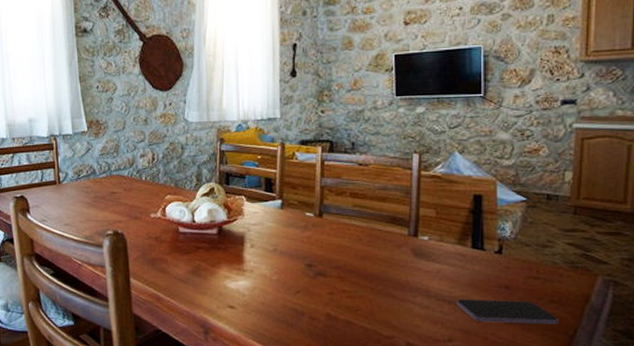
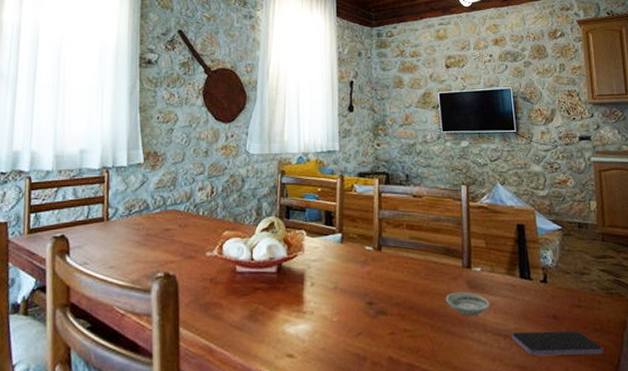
saucer: none [387,259,436,283] -> present [445,291,491,317]

